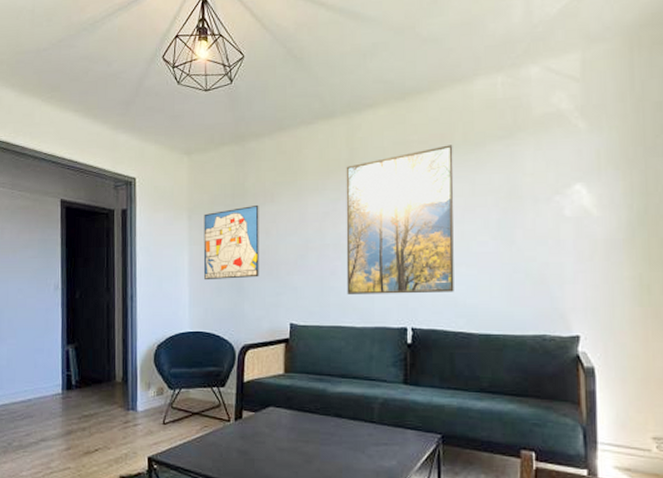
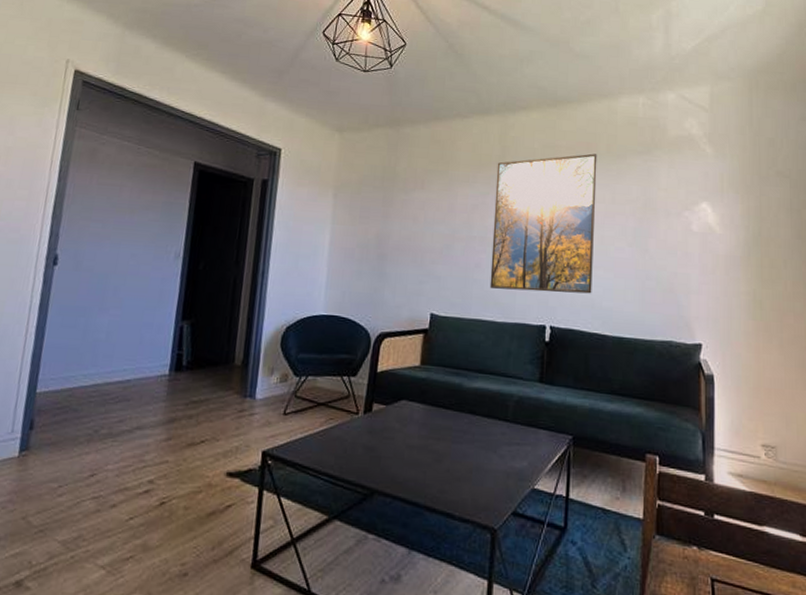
wall art: present [203,204,259,281] -> none [345,190,409,264]

